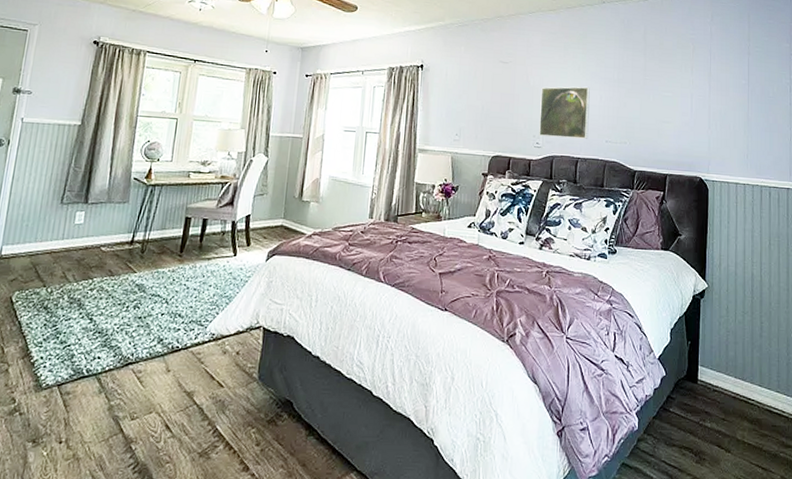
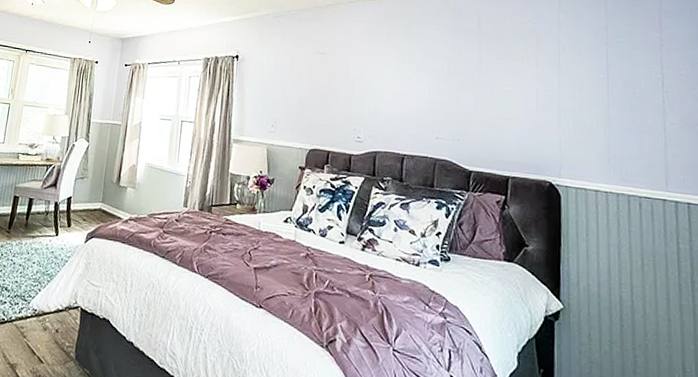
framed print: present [539,86,590,139] -> none [360,79,417,135]

